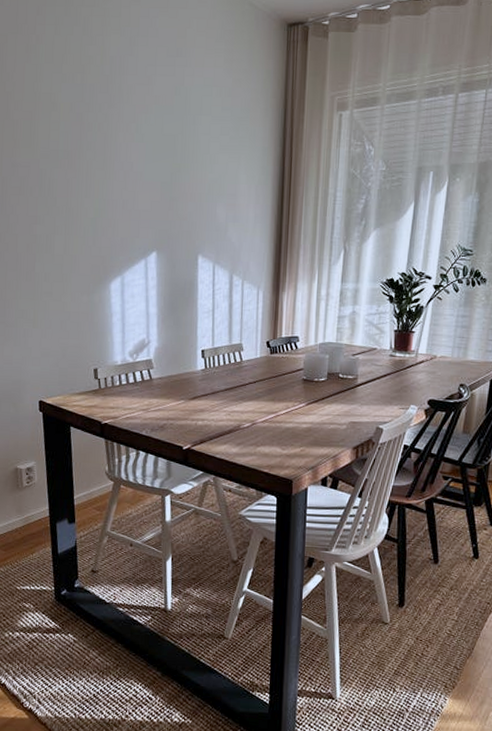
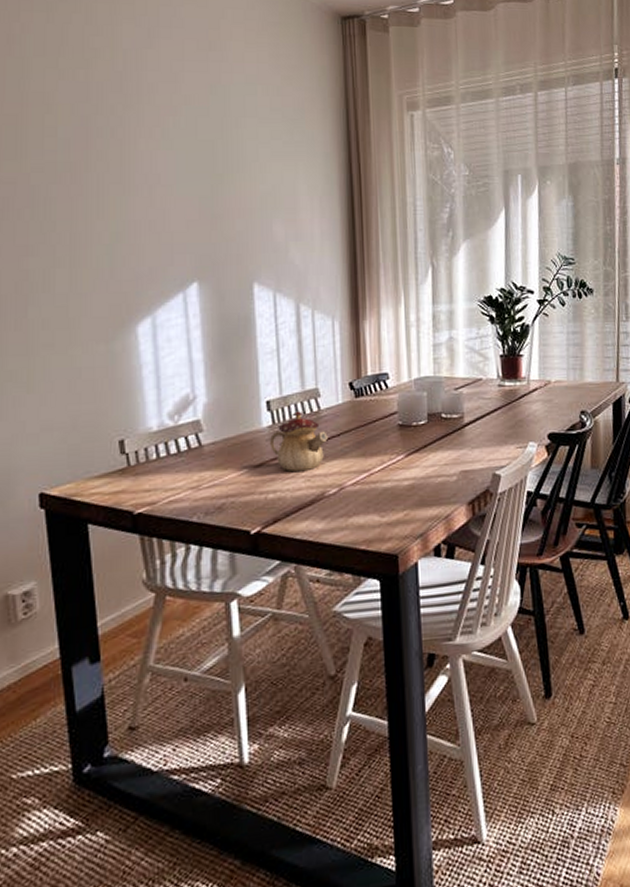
teapot: none [201,360,246,407] -> present [269,411,328,471]

